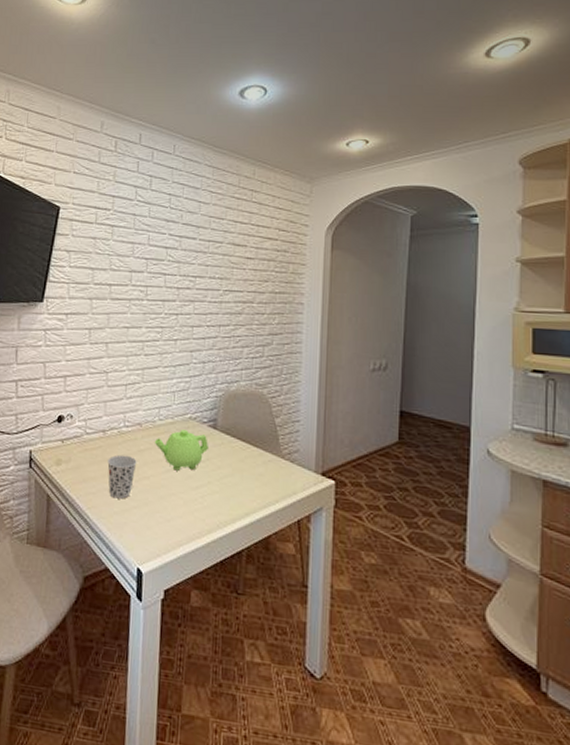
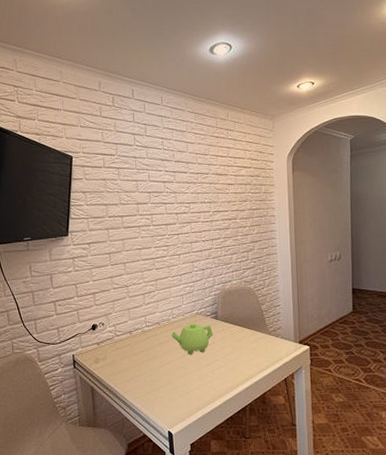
cup: present [107,454,137,499] -> none [136,348,159,382]

